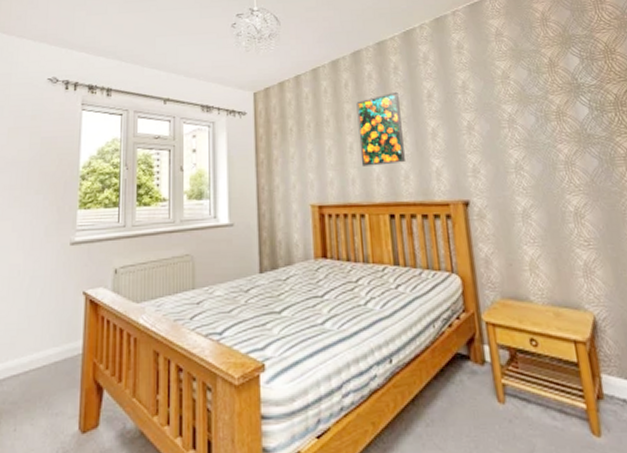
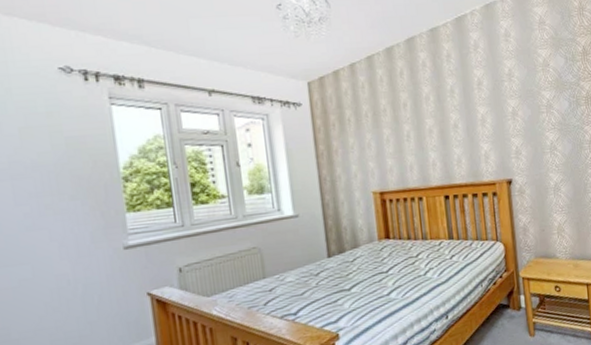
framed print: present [356,91,405,166] -> none [412,79,458,153]

